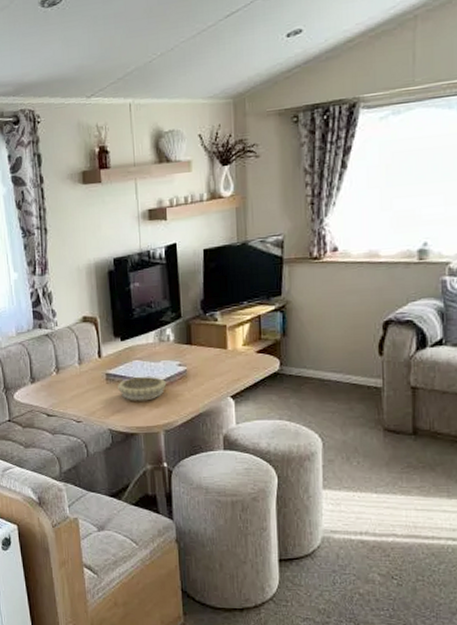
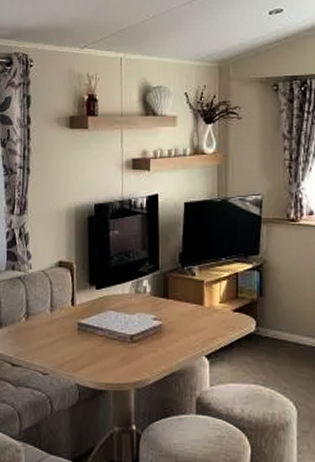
decorative bowl: present [118,376,166,401] -> none [89,328,139,355]

